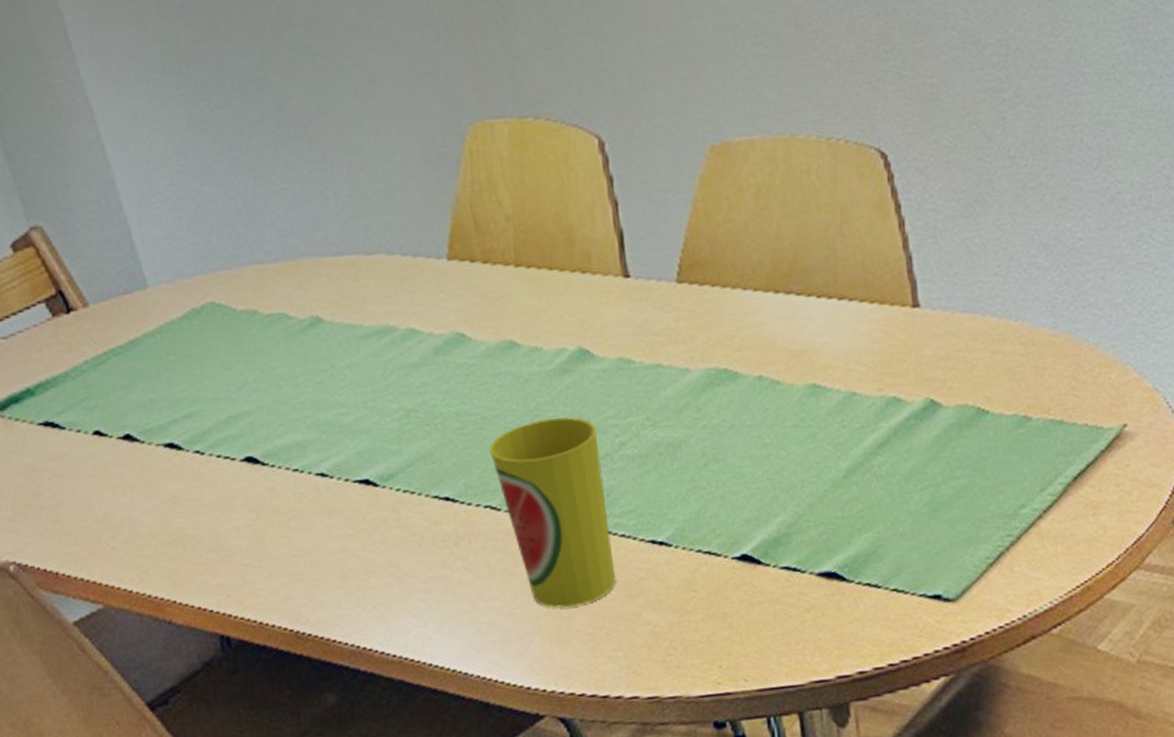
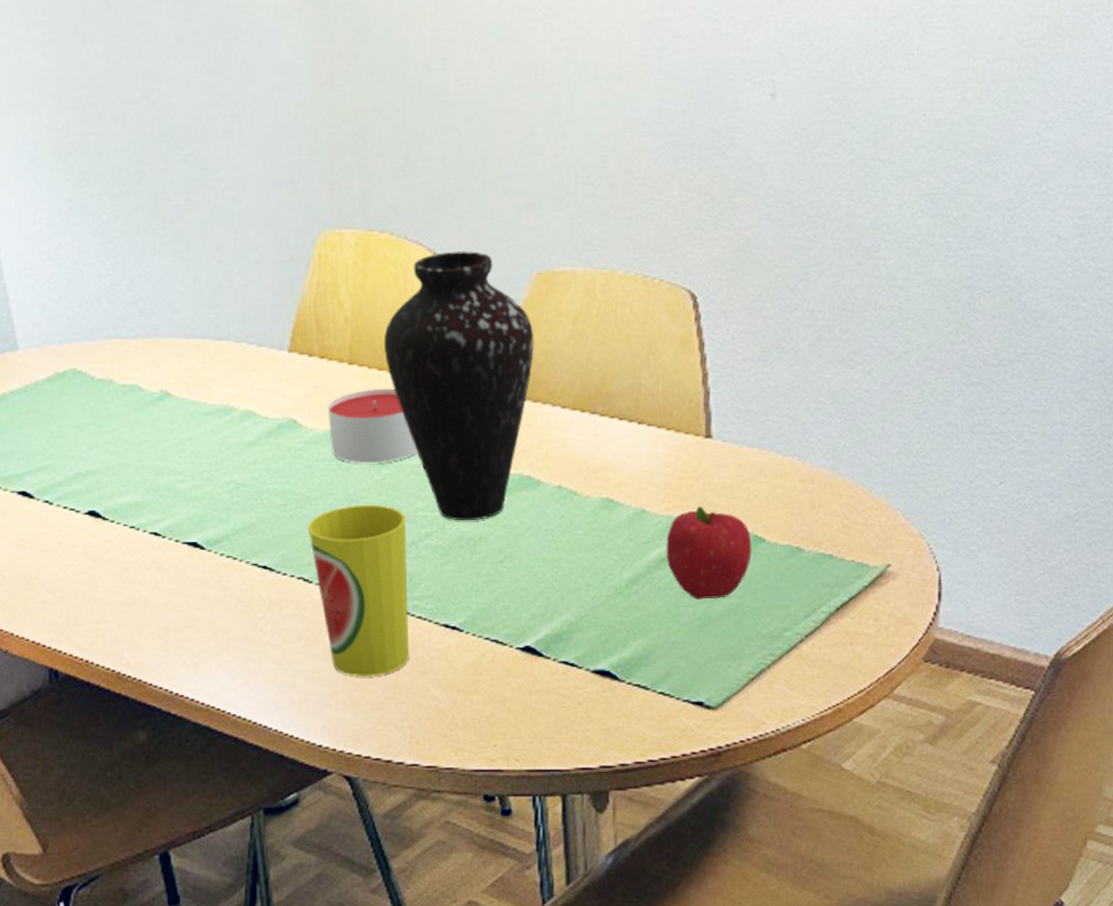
candle: none [497,289,601,374] -> present [328,388,418,464]
vase: none [551,129,718,426] -> present [384,251,534,521]
fruit: none [882,383,977,484] -> present [666,507,753,600]

